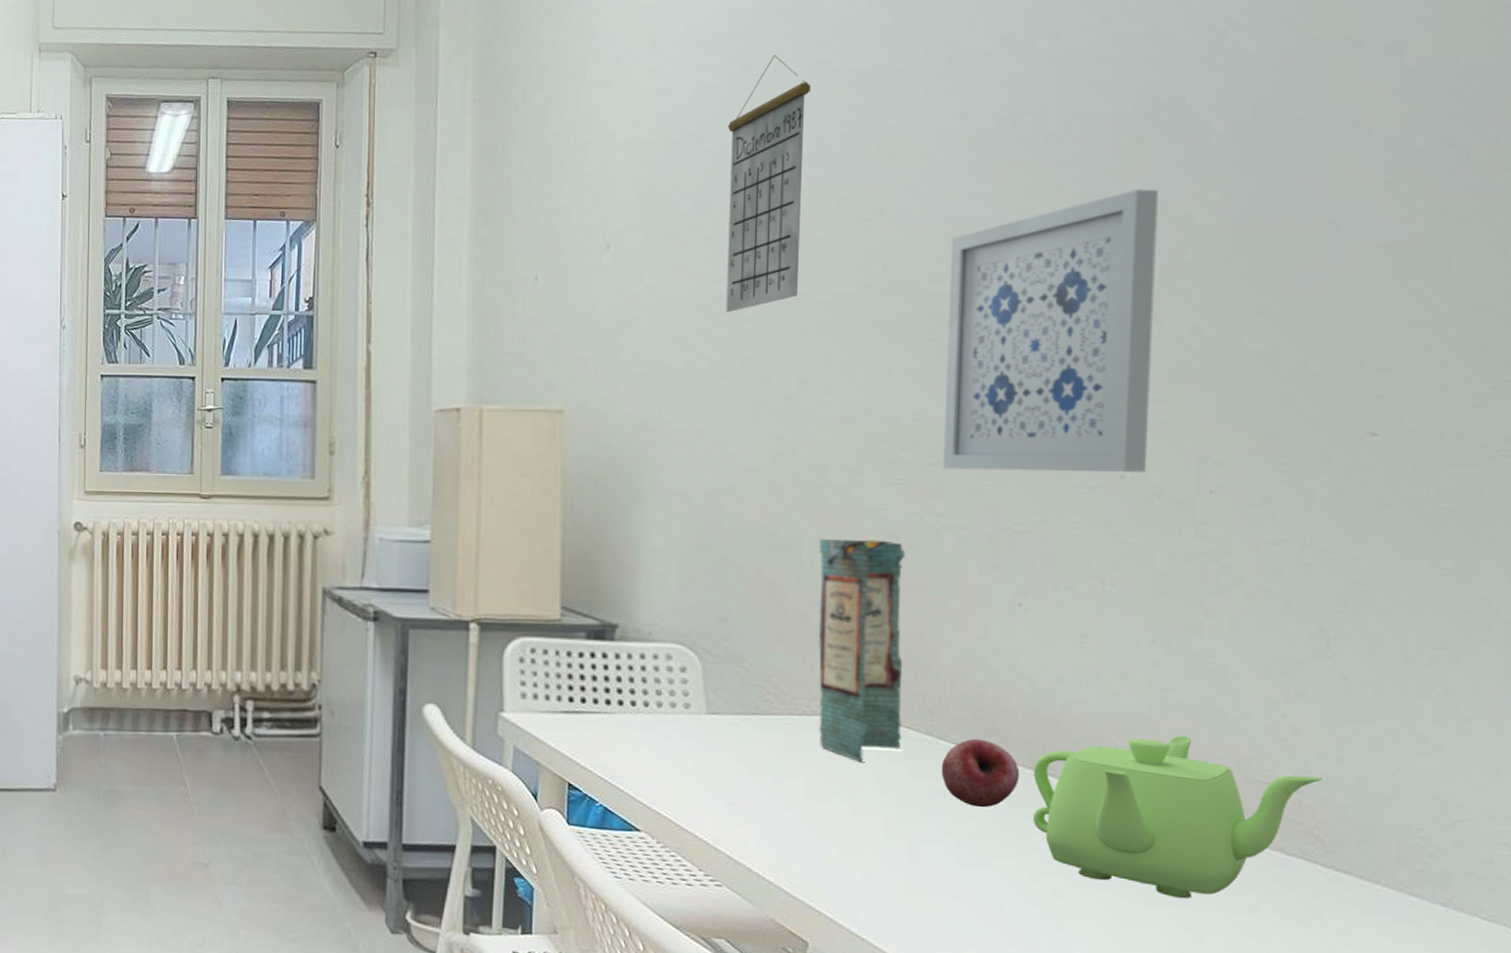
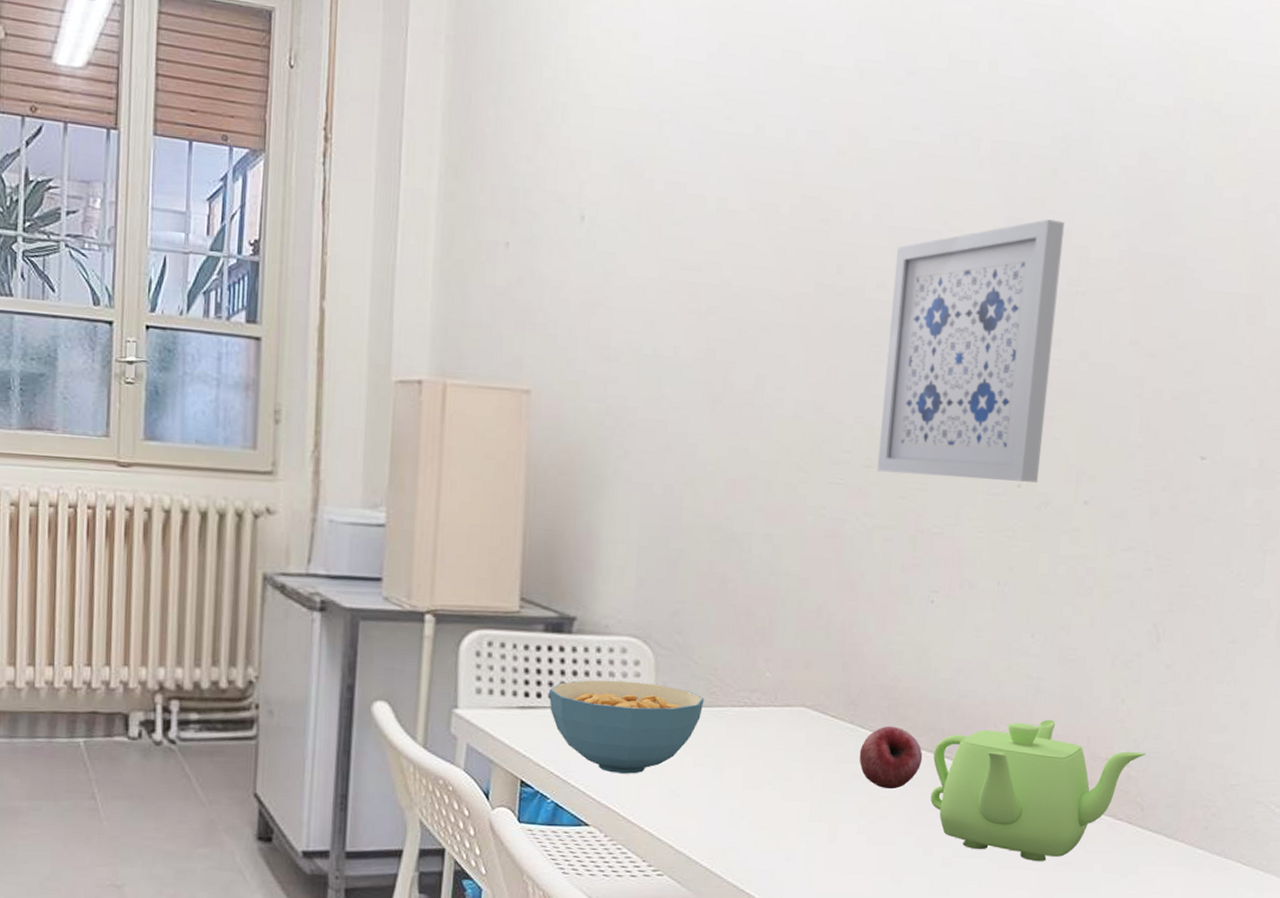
cereal bowl: none [593,686,758,781] -> present [548,680,705,774]
calendar: present [726,55,810,313] -> none [693,38,783,301]
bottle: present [818,539,906,761] -> none [757,535,842,750]

